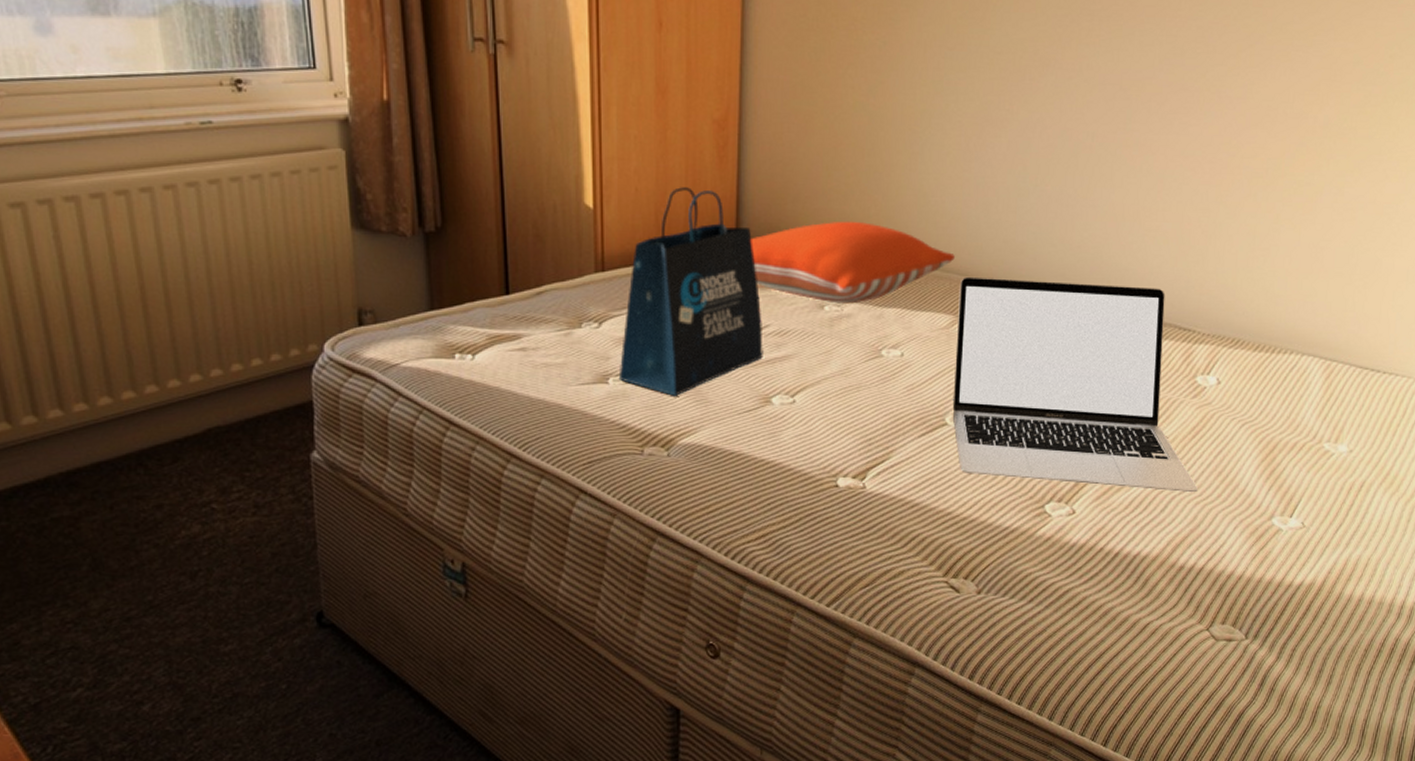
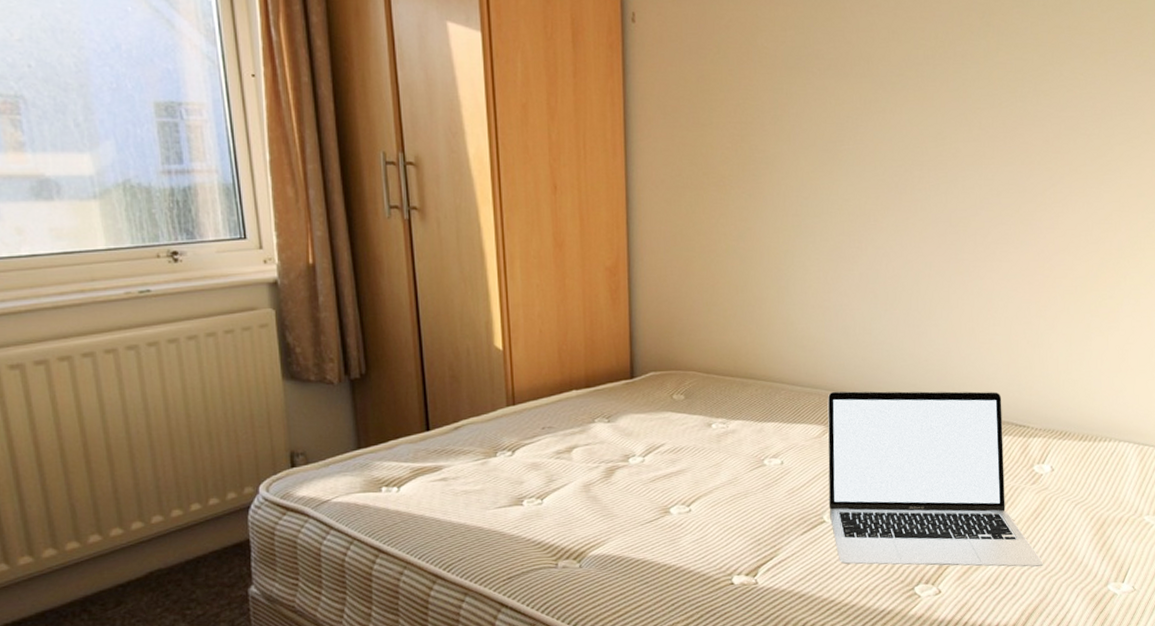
tote bag: present [618,187,763,396] -> none [532,327,660,513]
pillow: present [751,221,955,304] -> none [644,348,822,422]

